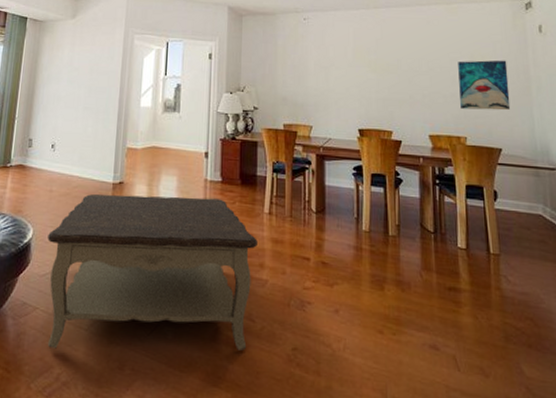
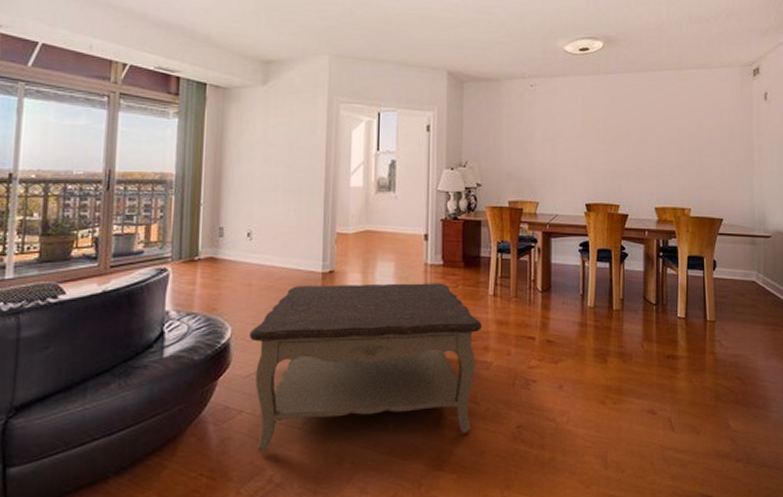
wall art: present [458,60,511,111] -> none [686,129,733,181]

